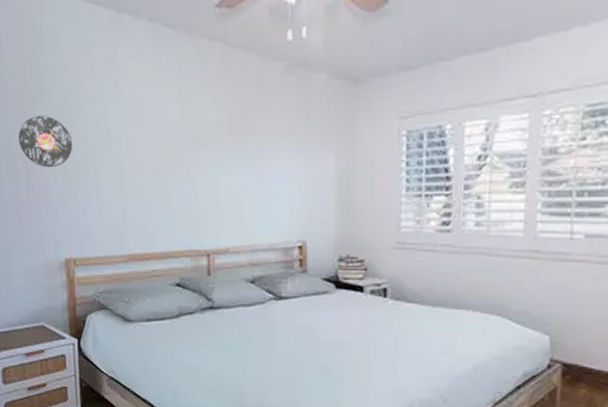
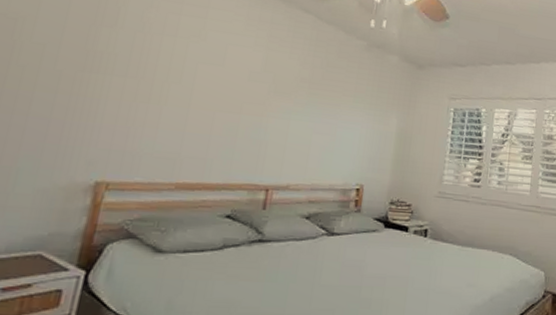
wall clock: present [19,115,73,168] -> none [70,37,140,89]

